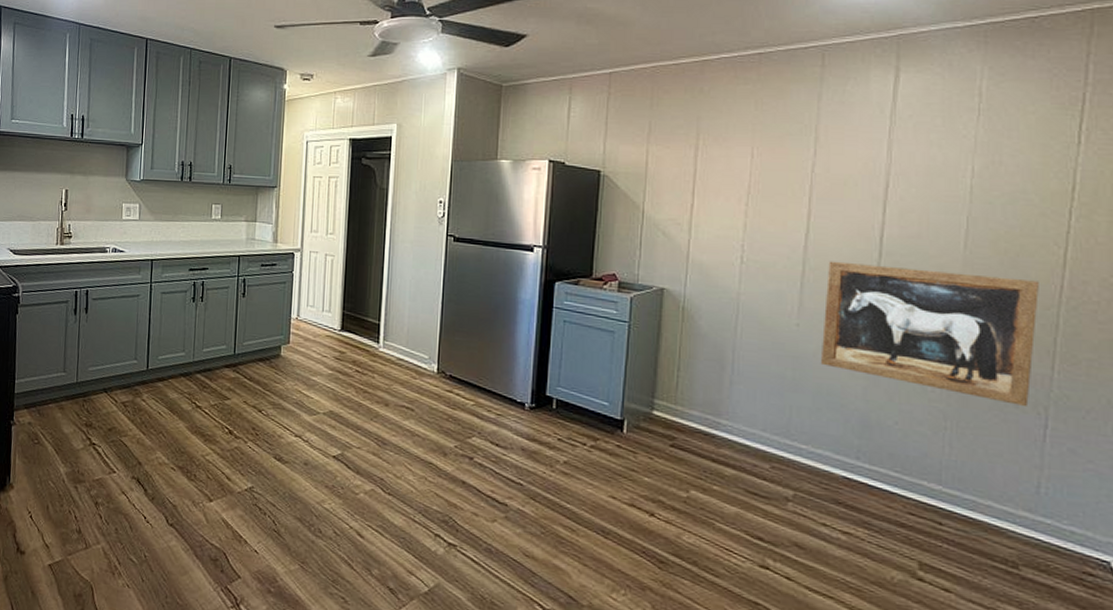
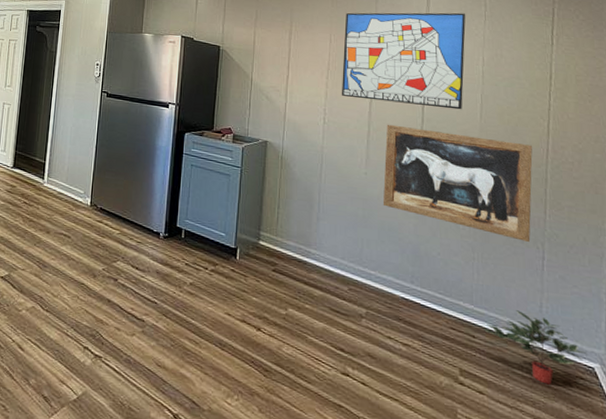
wall art: none [765,107,951,238] -> present [341,12,466,110]
potted plant: none [953,491,1101,582] -> present [483,310,587,385]

